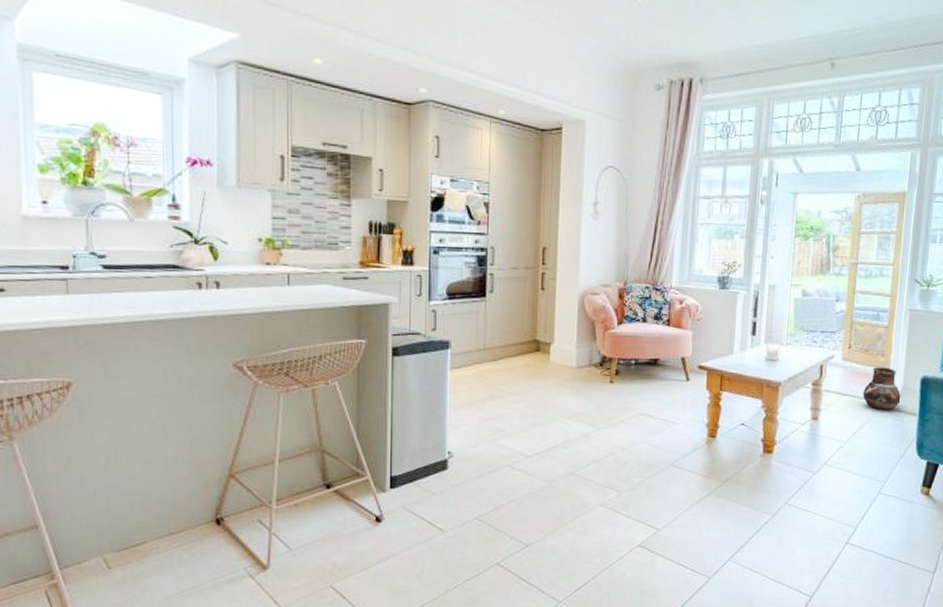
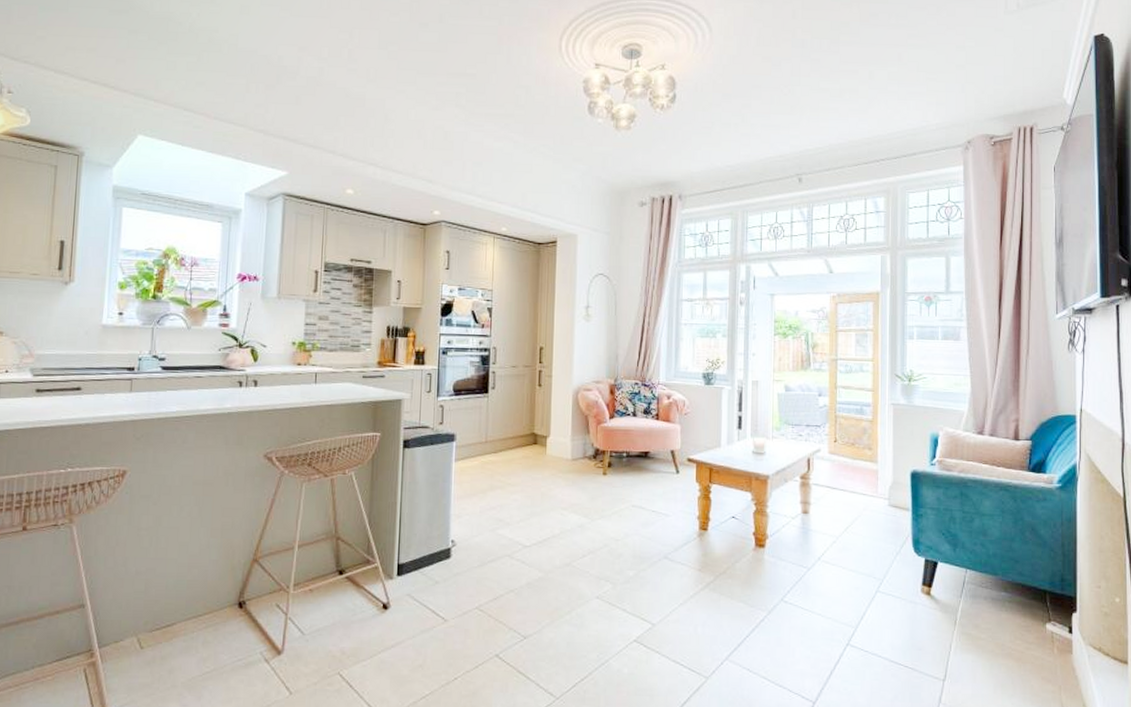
ceramic pot: present [862,367,901,411] -> none [852,461,892,506]

